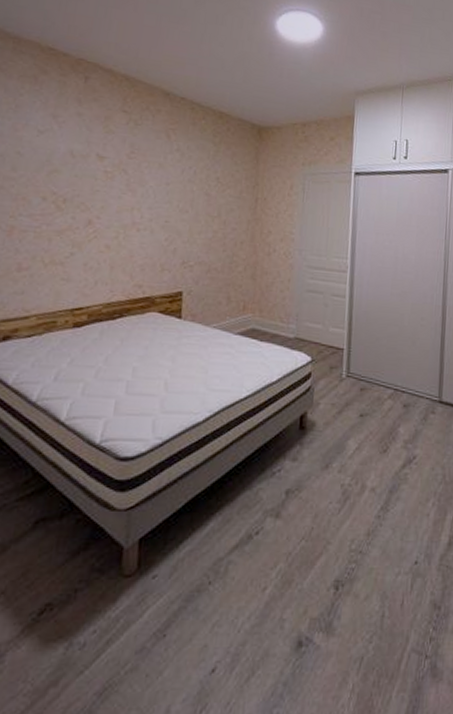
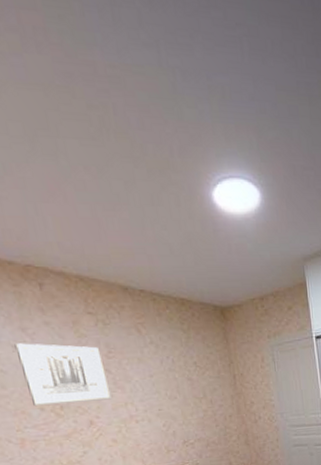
wall art: none [37,128,123,201] -> present [14,343,112,407]

